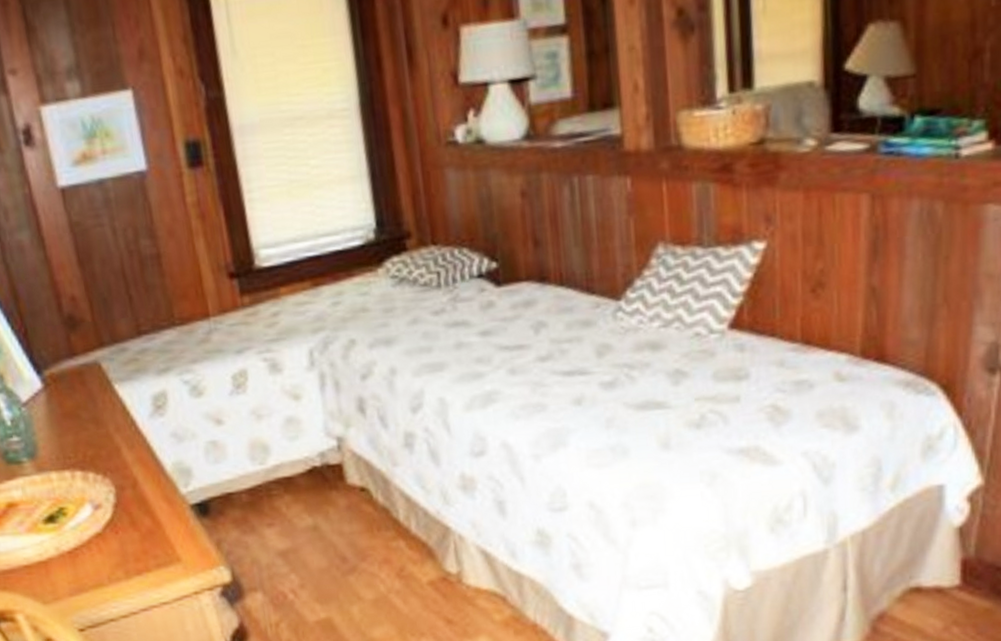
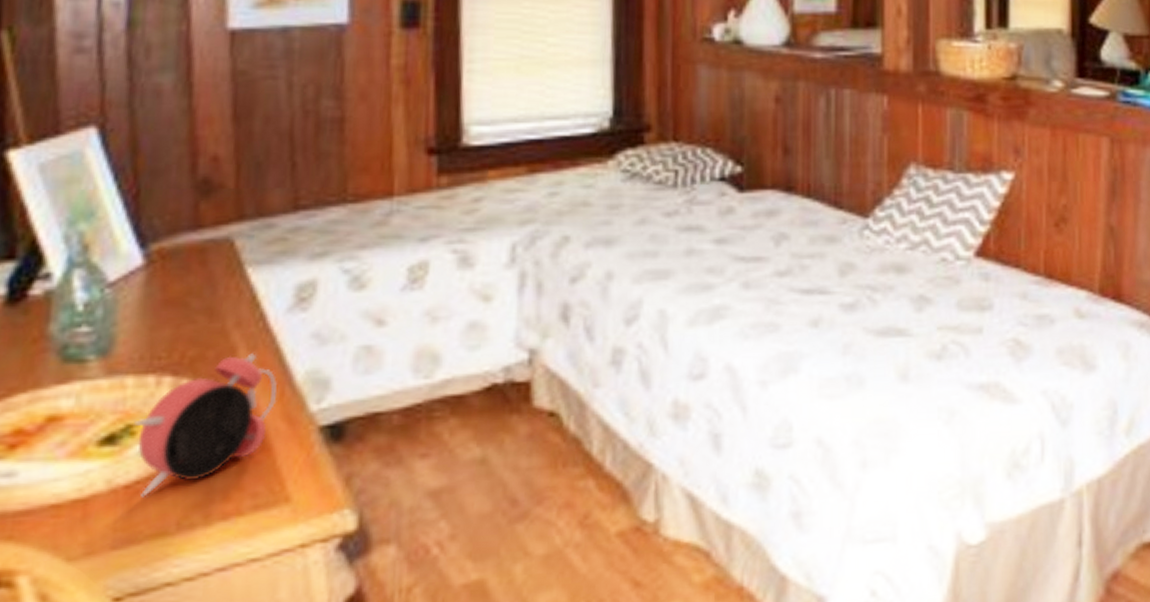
alarm clock: none [63,451,157,560] -> present [134,353,278,497]

